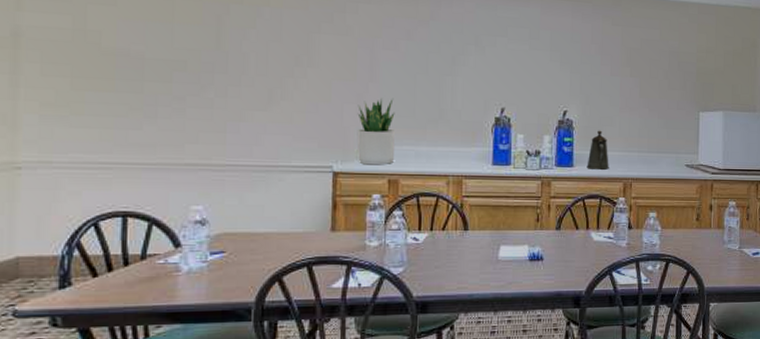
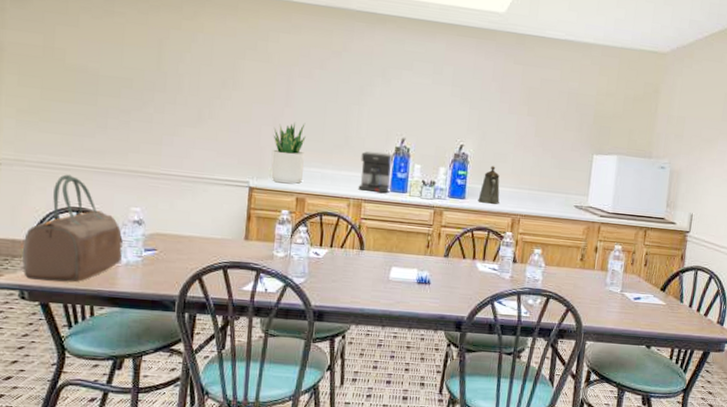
handbag: none [52,174,182,303] -> present [22,174,123,282]
coffee maker: none [457,123,493,167] -> present [358,150,392,193]

